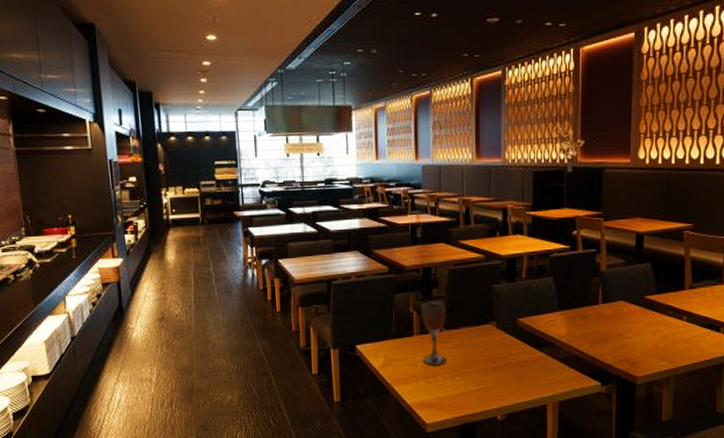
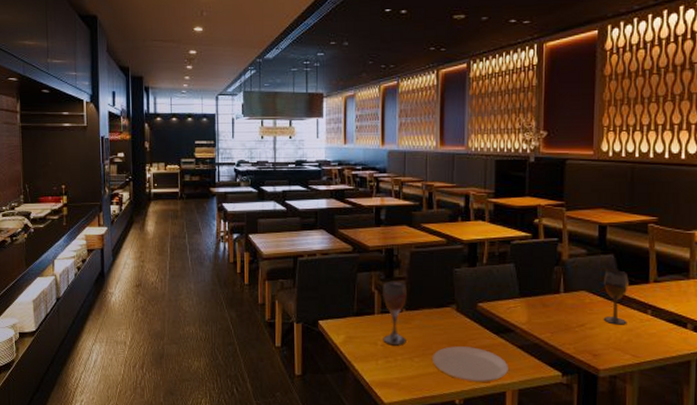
plate: none [474,362,549,398] -> present [433,346,508,383]
wine glass: none [640,278,665,333] -> present [603,270,629,325]

